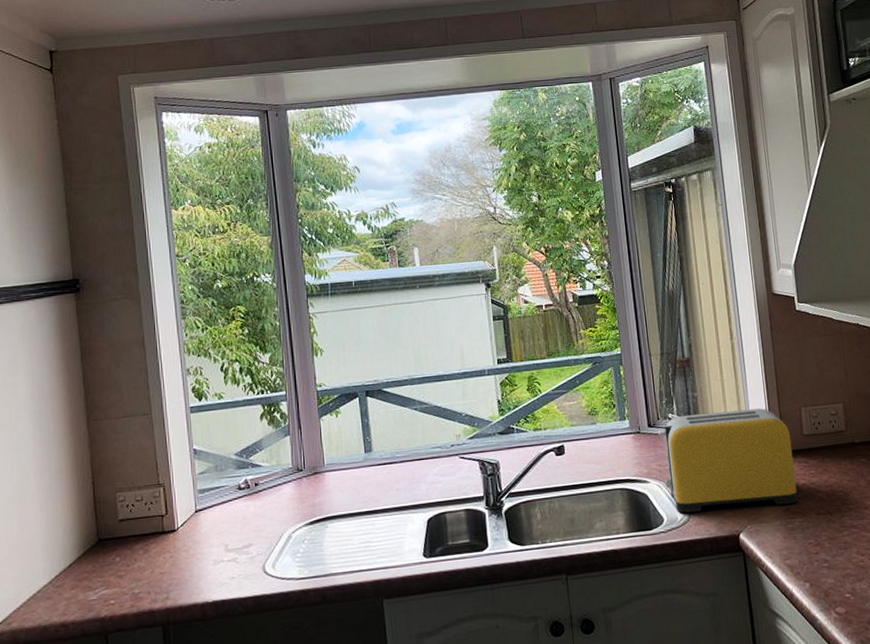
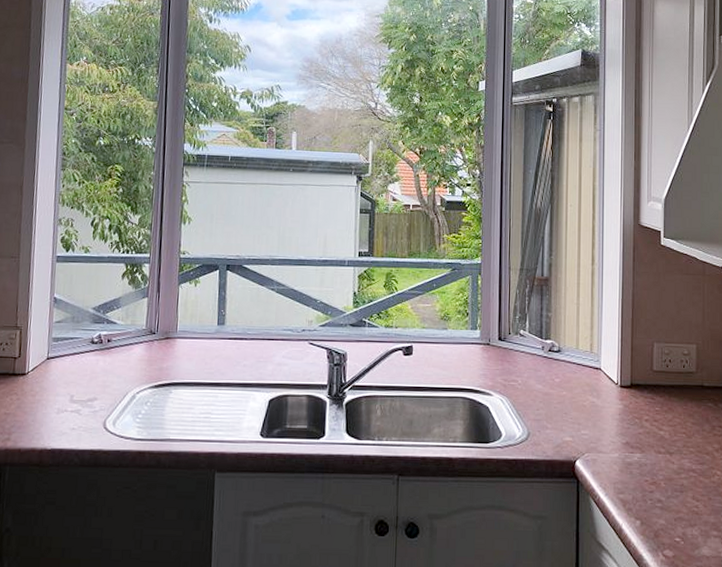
toaster: present [658,408,798,513] -> none [507,333,640,438]

